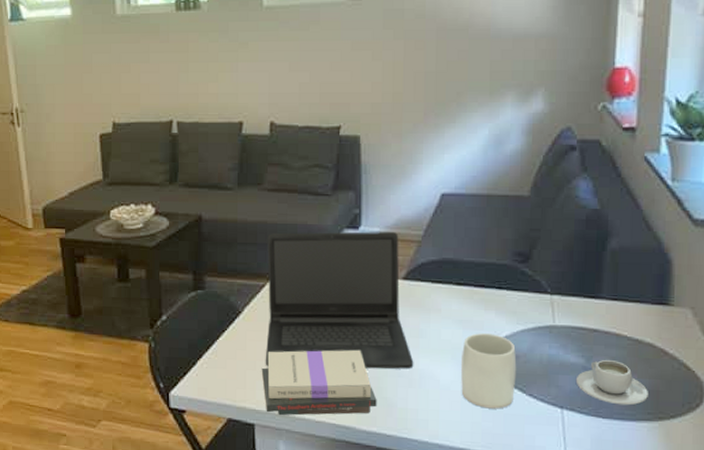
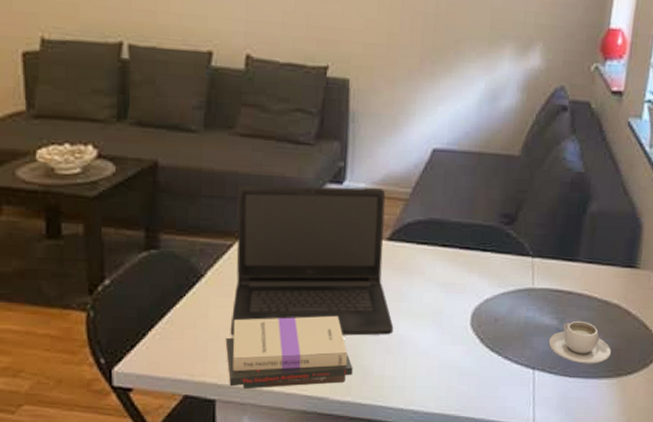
mug: present [460,333,517,409] -> none [439,296,496,373]

